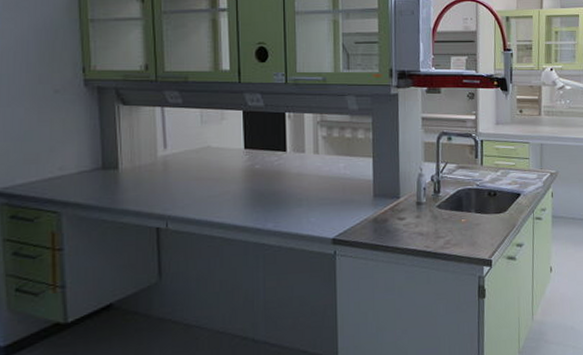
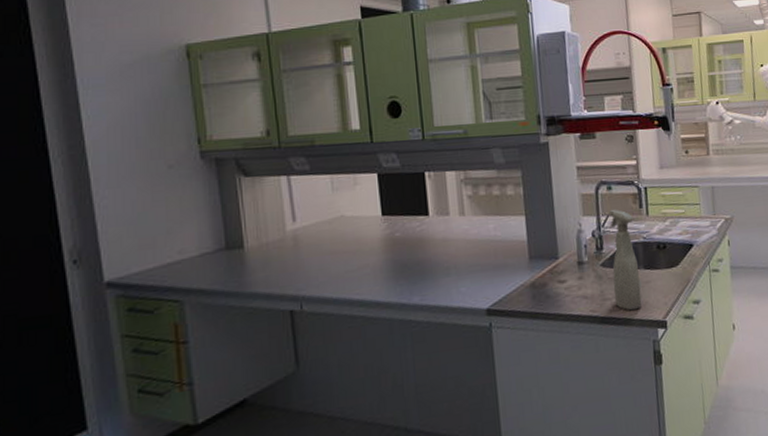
spray bottle: none [447,158,471,249] -> present [609,210,642,311]

